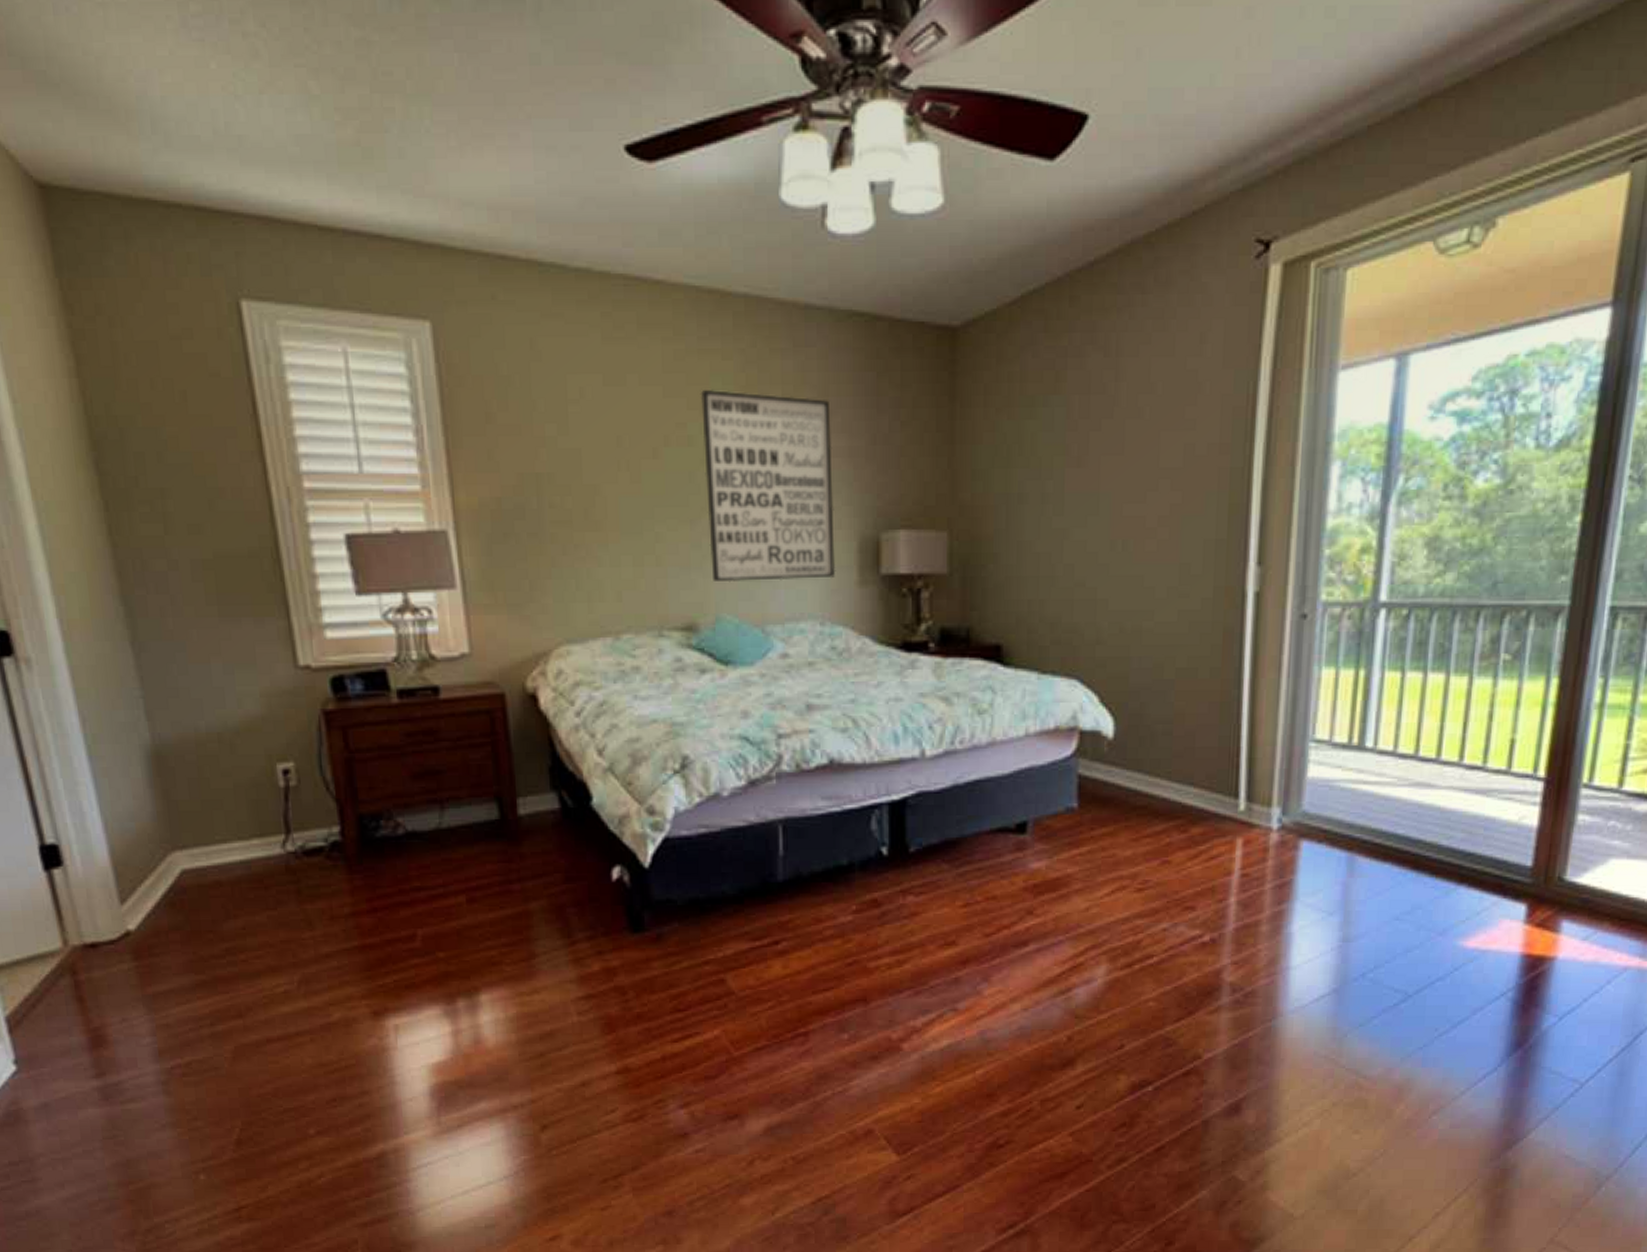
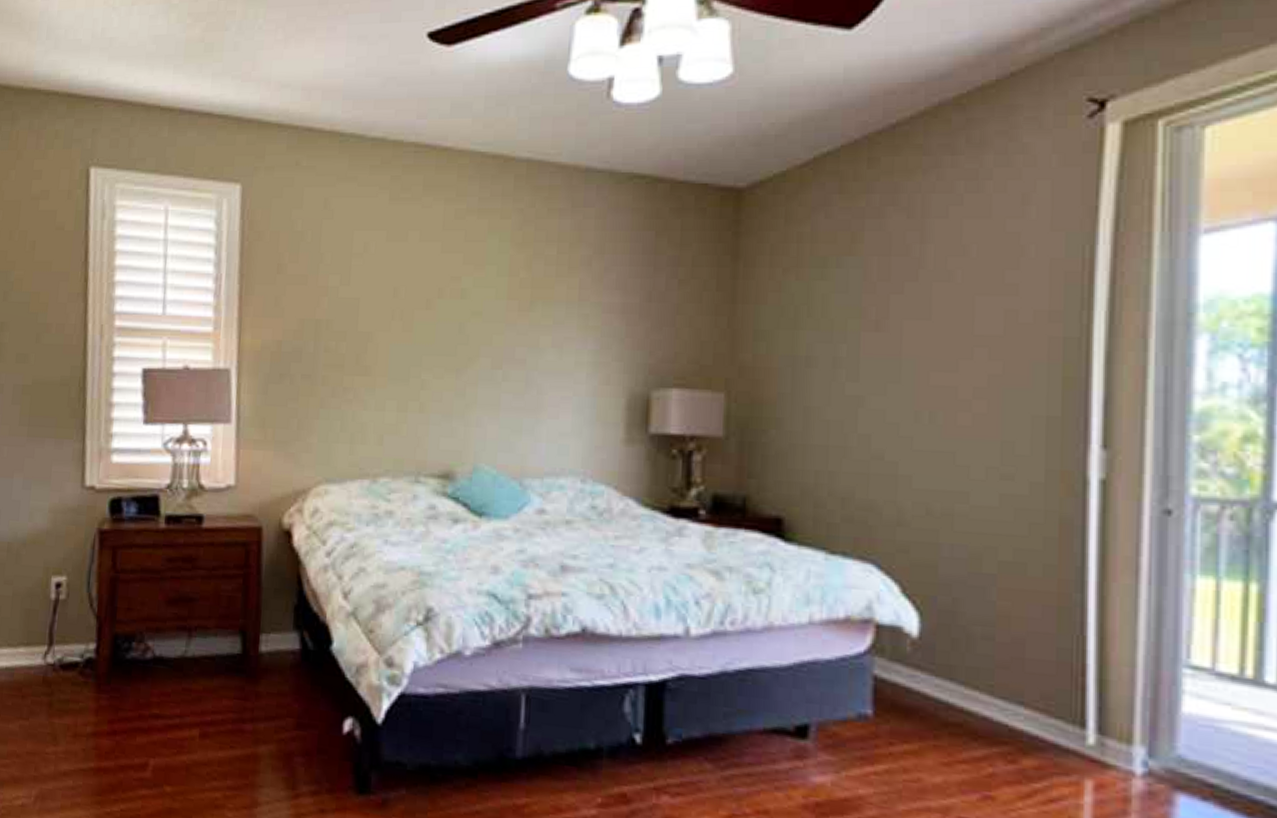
wall art: present [700,389,836,583] -> none [473,245,605,435]

